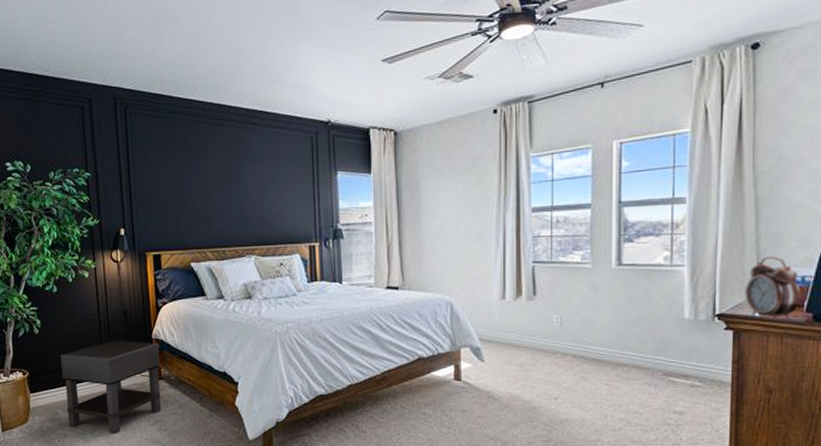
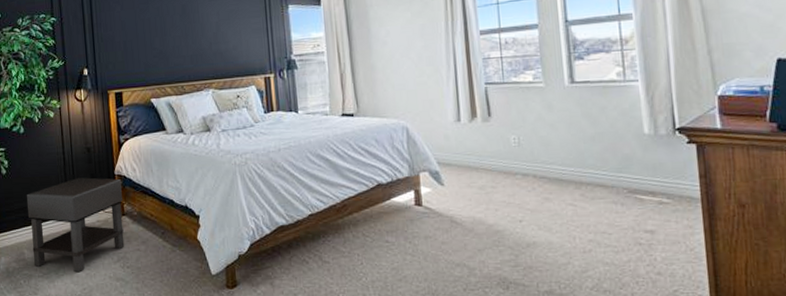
alarm clock: present [745,256,801,322] -> none [703,67,762,134]

